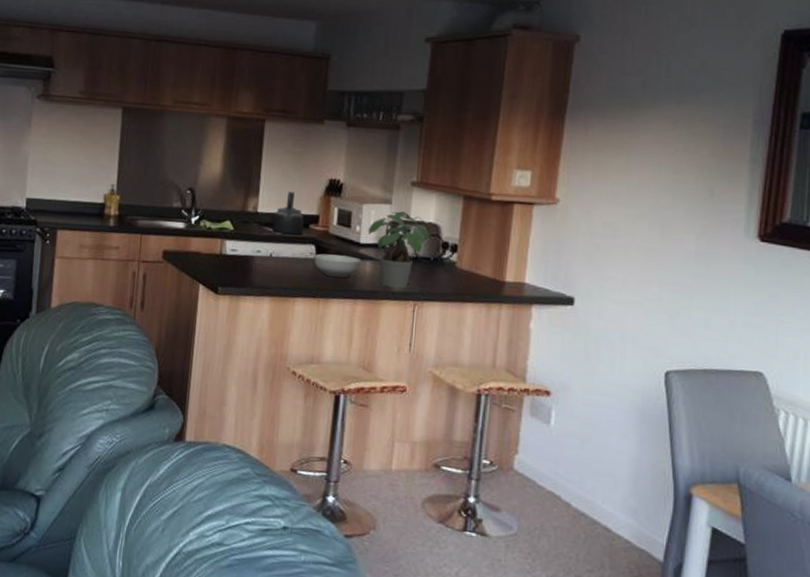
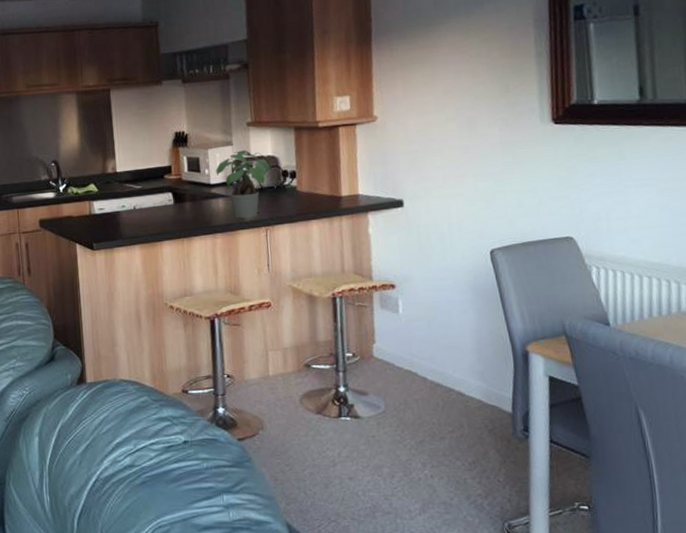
kettle: present [272,191,304,236] -> none [131,149,160,188]
bowl: present [313,253,362,278] -> none [172,197,215,218]

